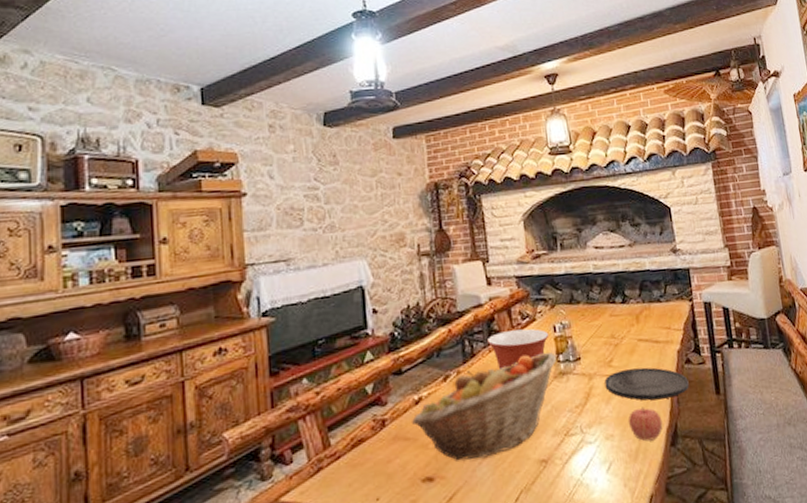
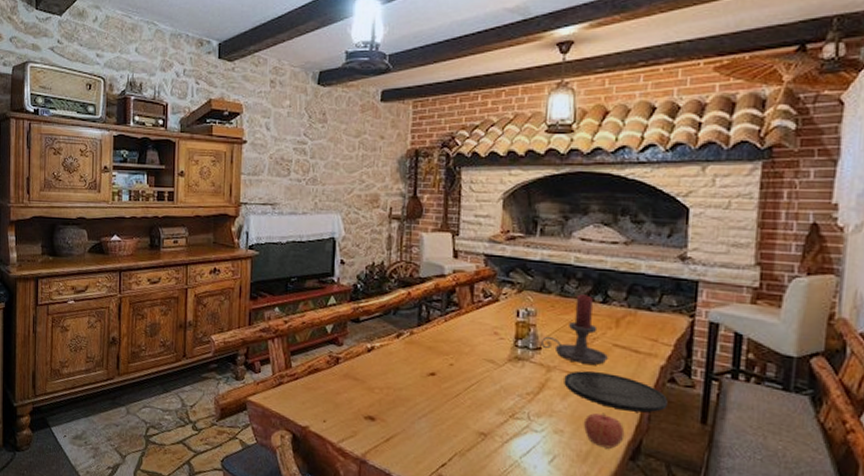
fruit basket: present [412,352,557,461] -> none [363,332,514,415]
mixing bowl: present [486,328,549,370] -> none [444,305,511,340]
candle holder: none [578,298,636,365] -> present [540,294,608,365]

